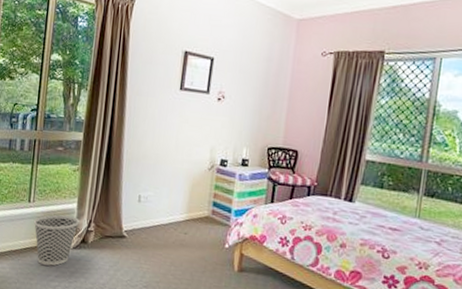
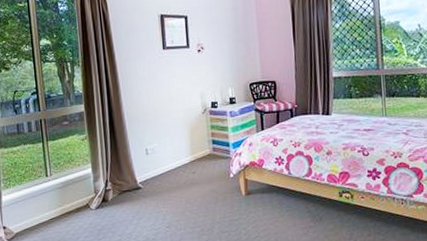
wastebasket: present [34,214,79,266] -> none [55,180,97,230]

